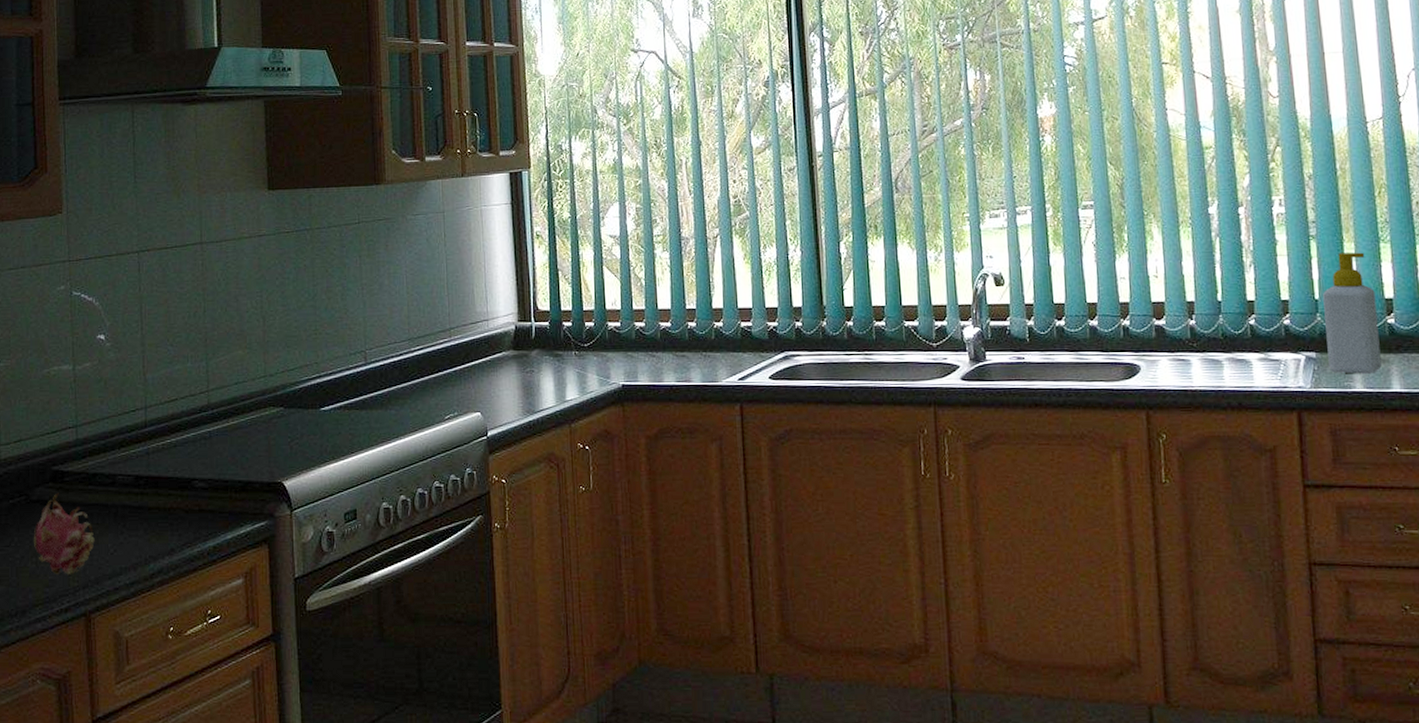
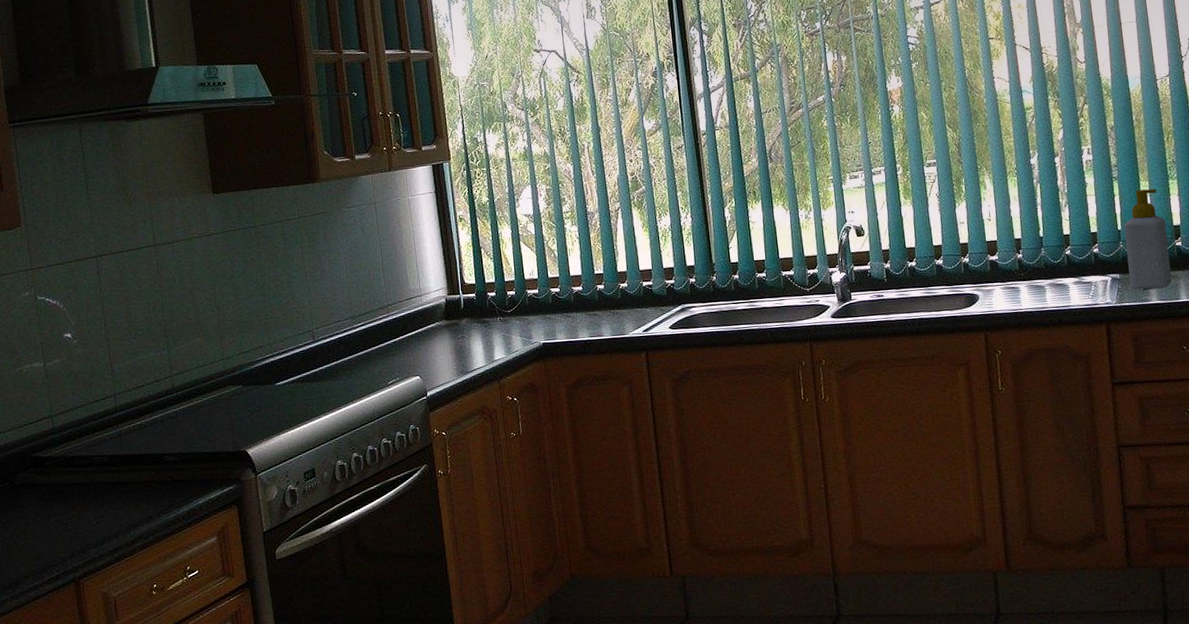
fruit: present [33,492,95,575] -> none [20,476,78,549]

